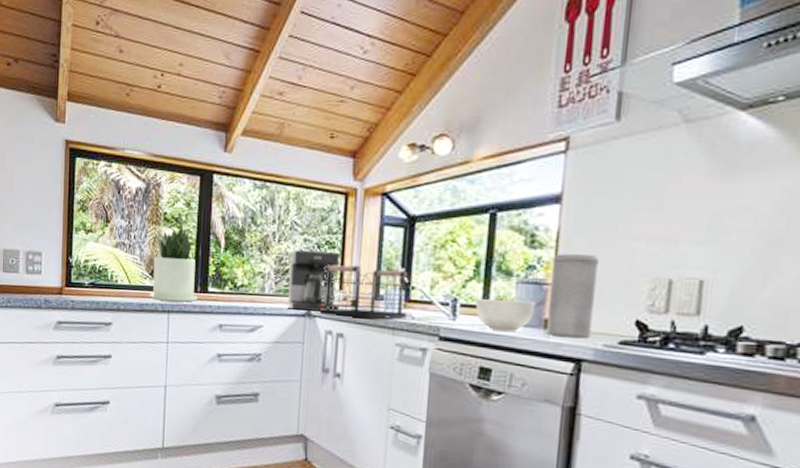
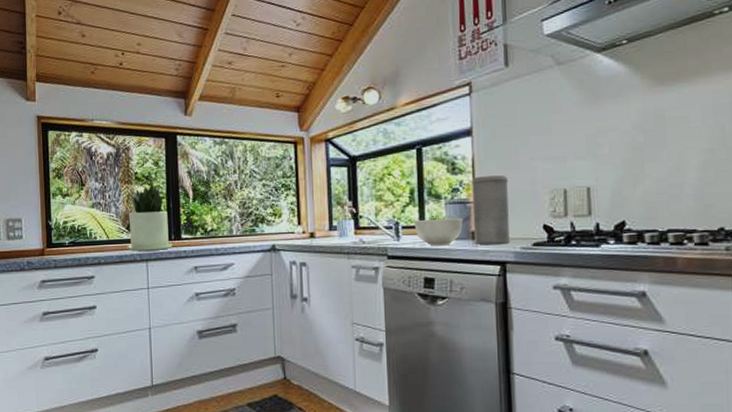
coffee maker: present [287,250,340,312] -> none [252,192,299,247]
dish rack: present [320,264,410,320] -> none [282,202,359,249]

